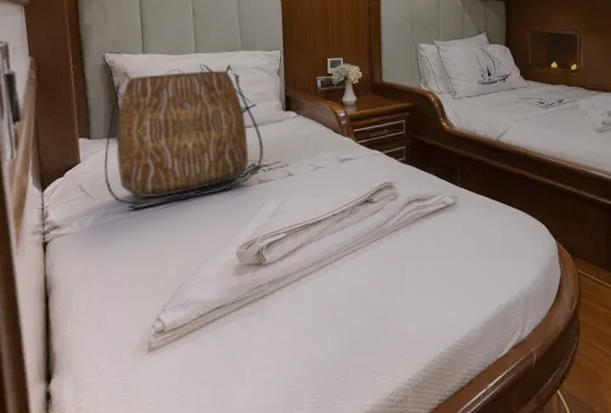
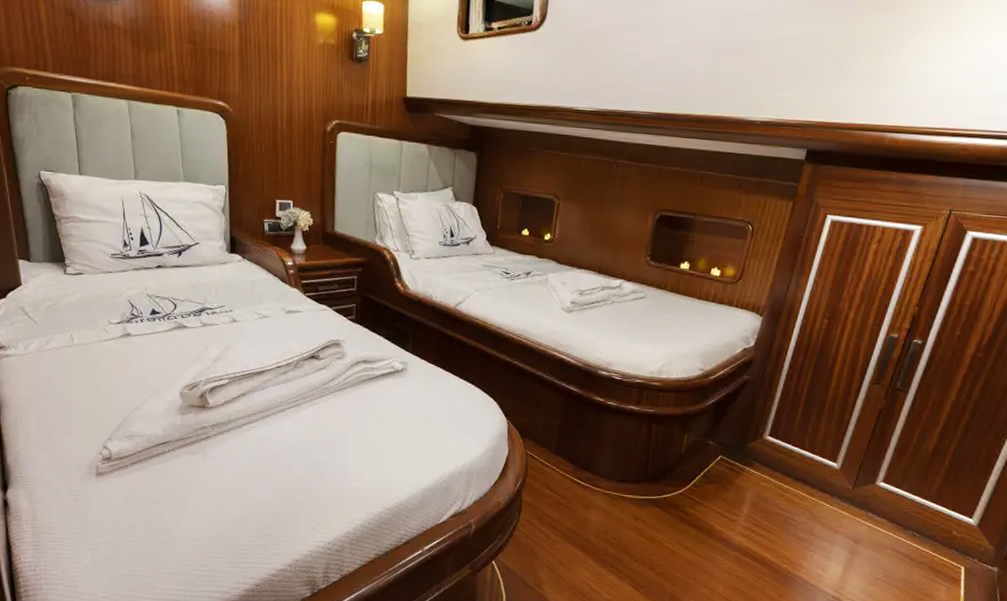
tote bag: present [104,65,263,211] -> none [46,193,207,340]

